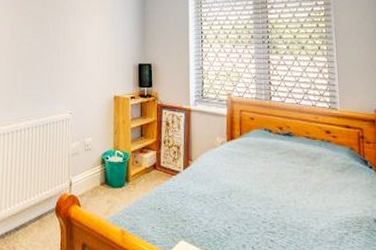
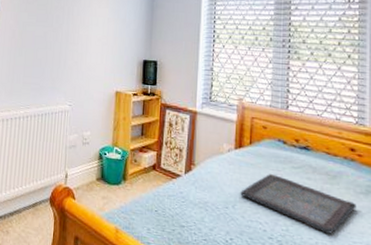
serving tray: none [234,162,335,212] -> present [240,174,357,234]

